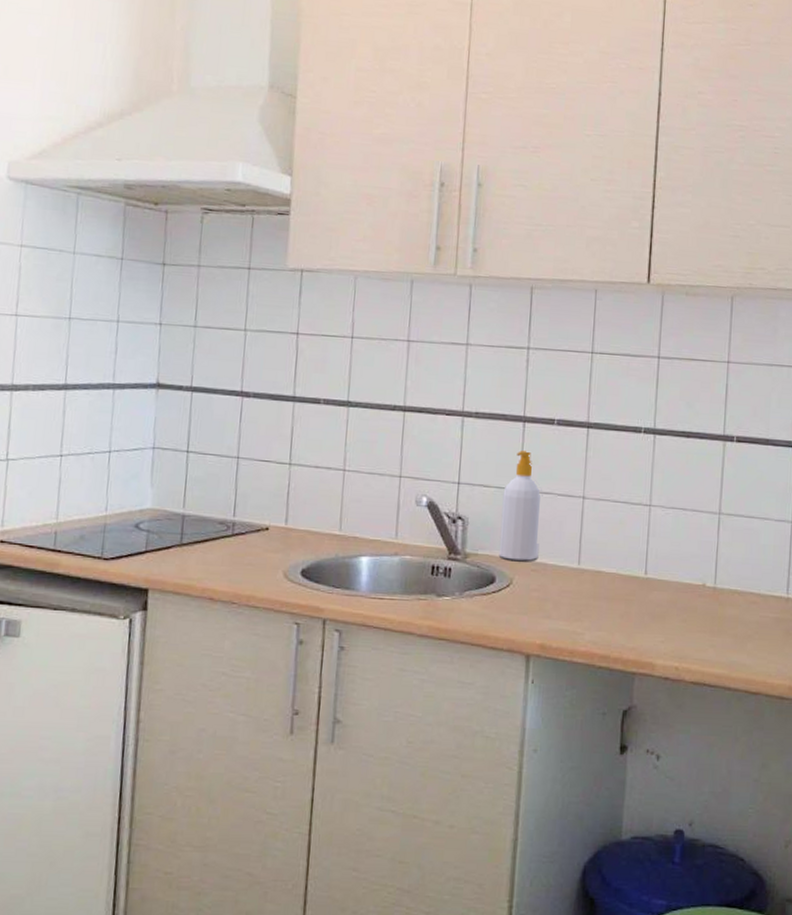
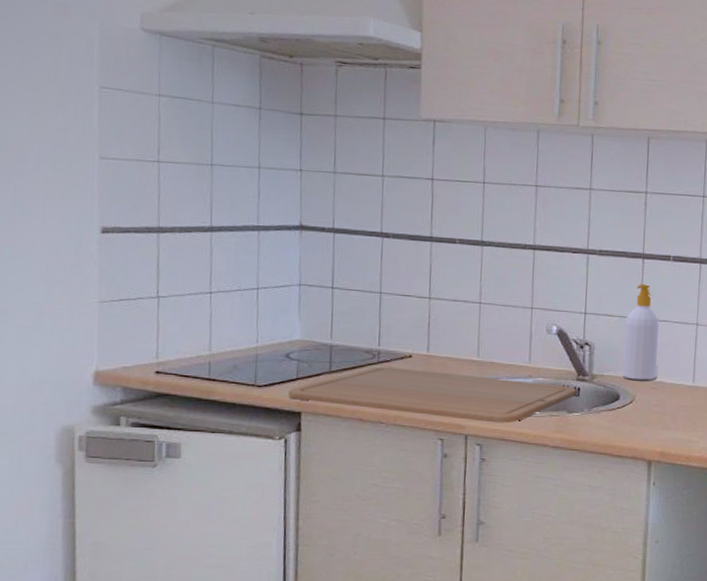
chopping board: none [136,539,448,607] -> present [288,366,577,424]

